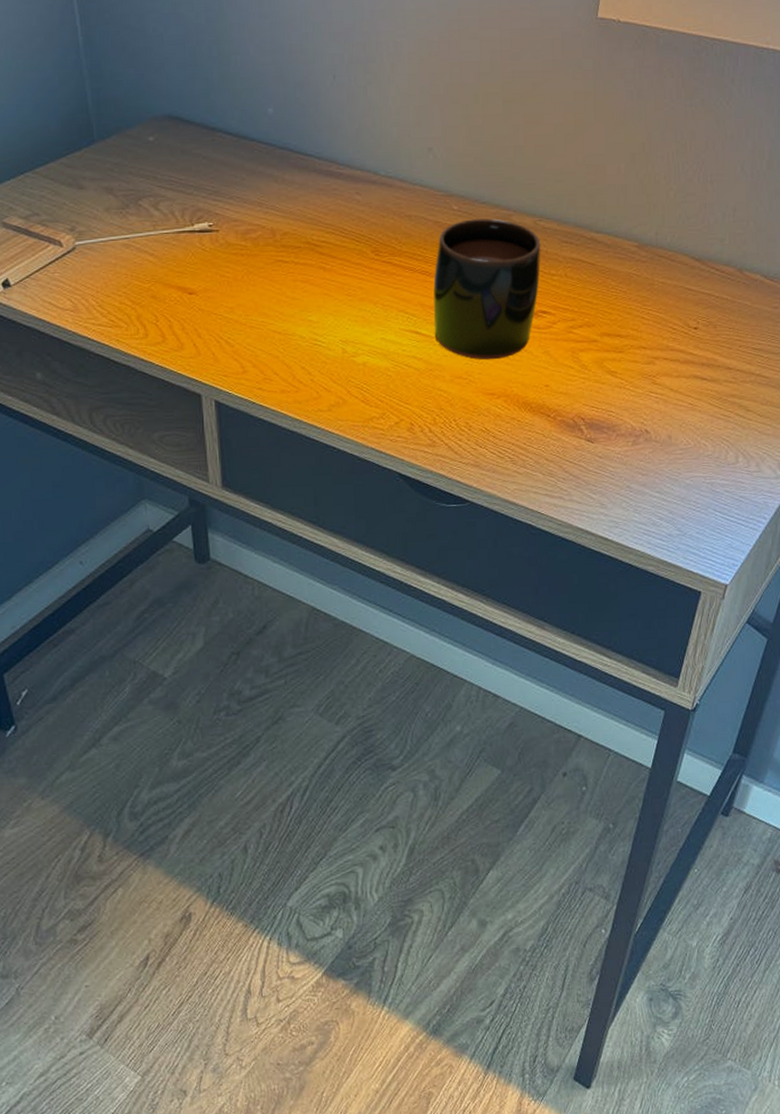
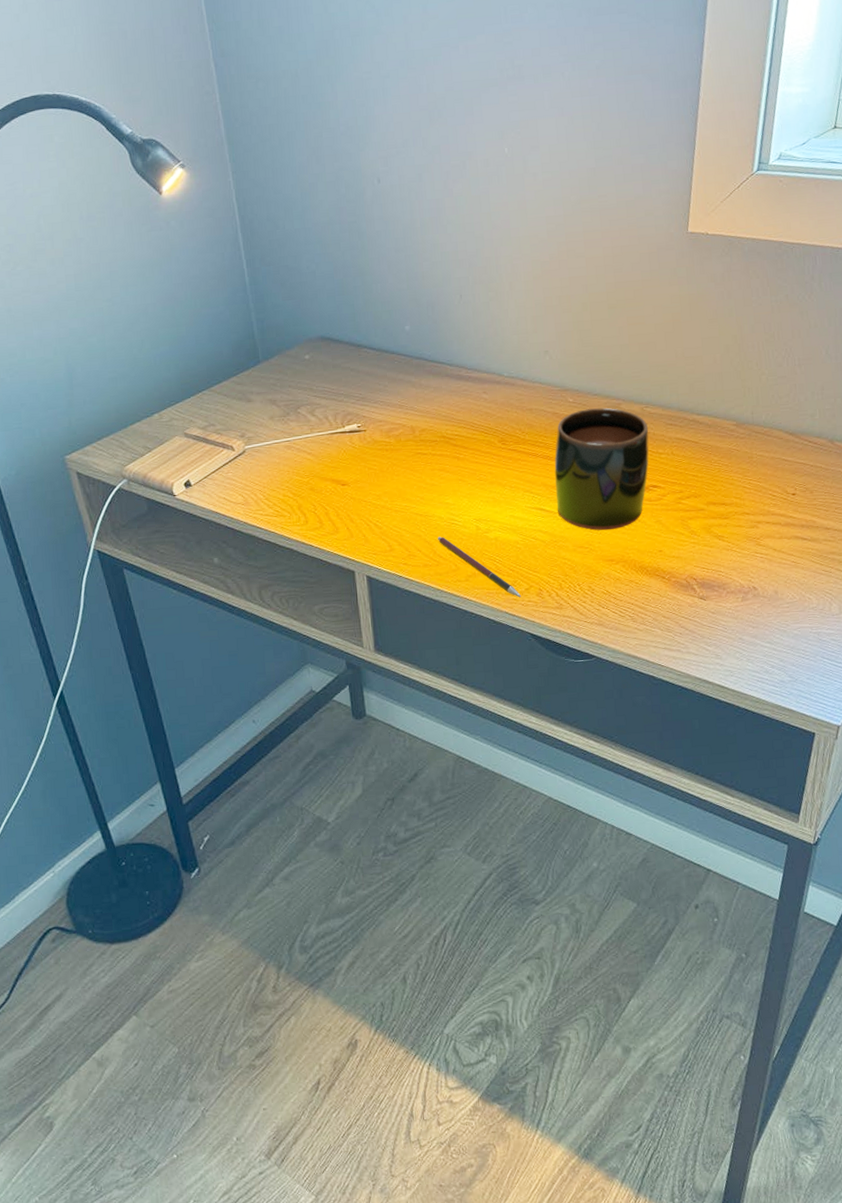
pen: none [298,359,390,433] -> present [438,536,521,598]

